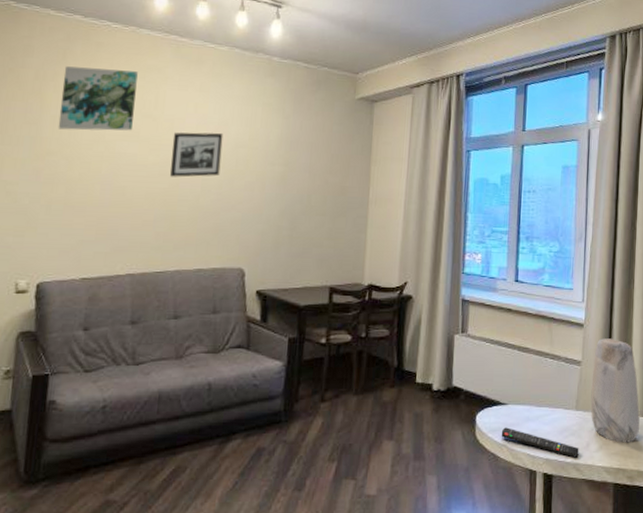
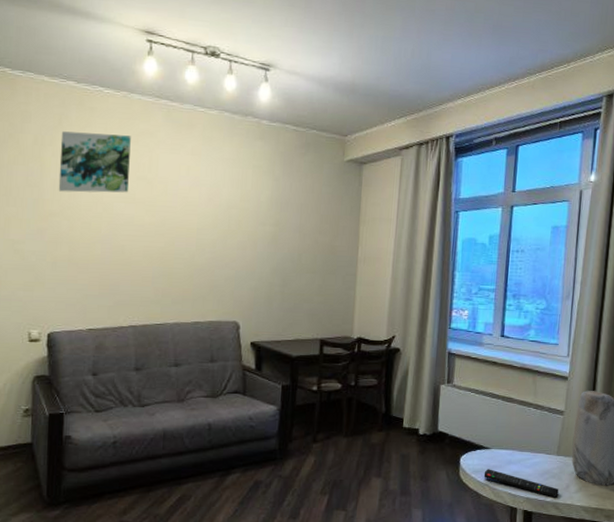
picture frame: present [170,132,224,177] -> none [166,194,216,237]

